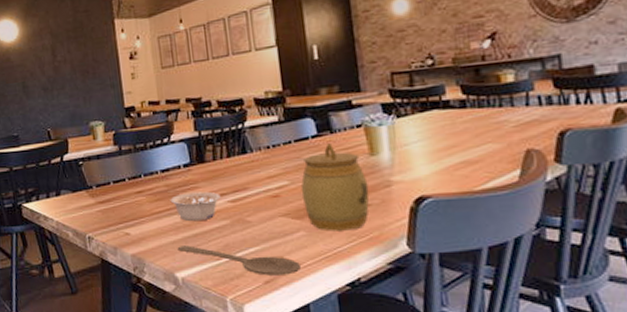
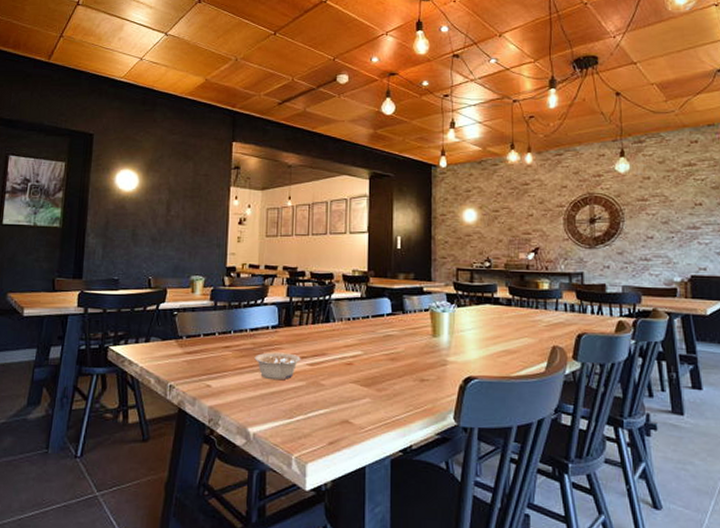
wooden spoon: present [177,245,301,276] -> none [253,402,362,438]
jar: present [300,143,370,231] -> none [371,322,428,401]

